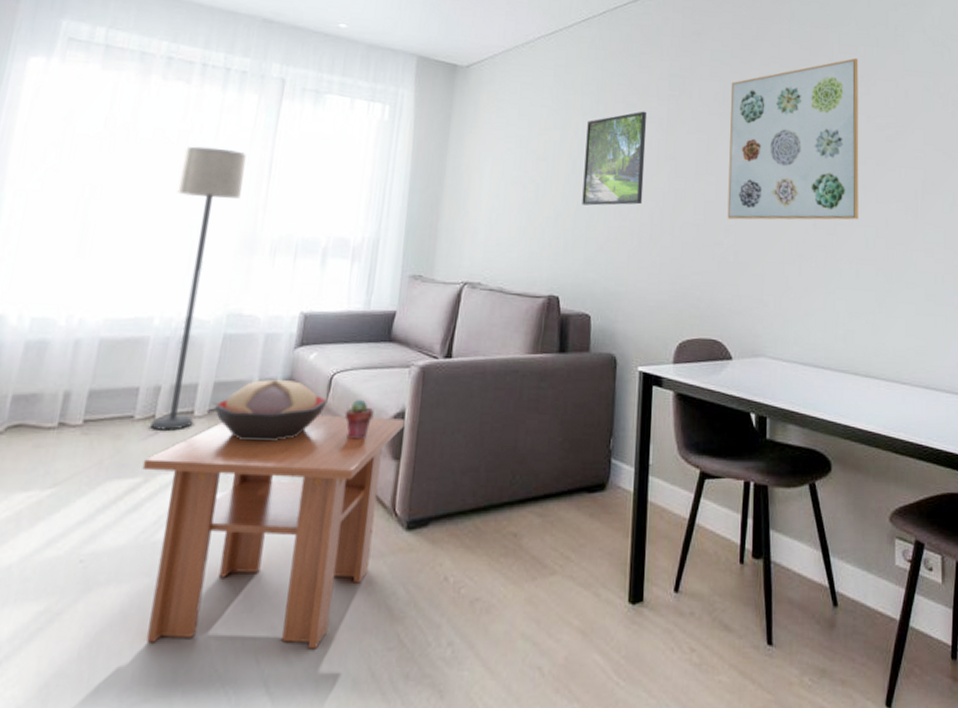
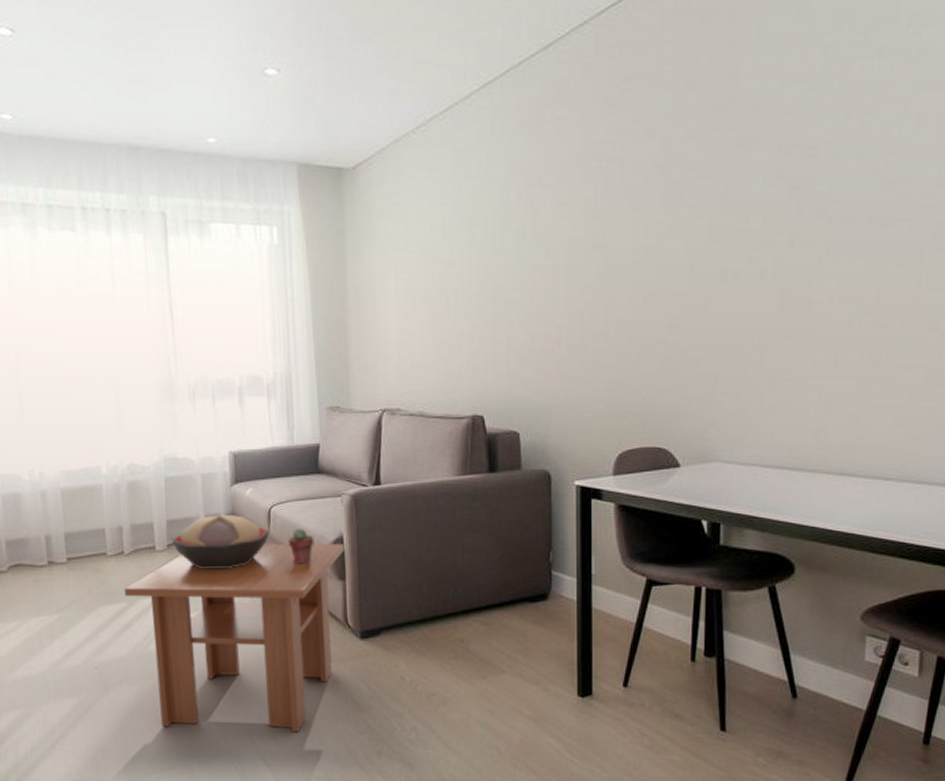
lamp: present [150,146,246,431] -> none [87,296,157,564]
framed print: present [582,111,647,206] -> none [498,192,569,314]
wall art: present [727,58,859,220] -> none [672,78,851,312]

